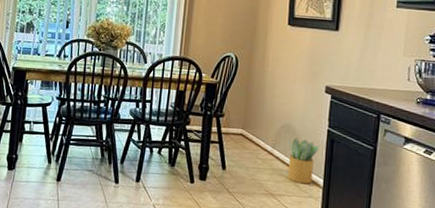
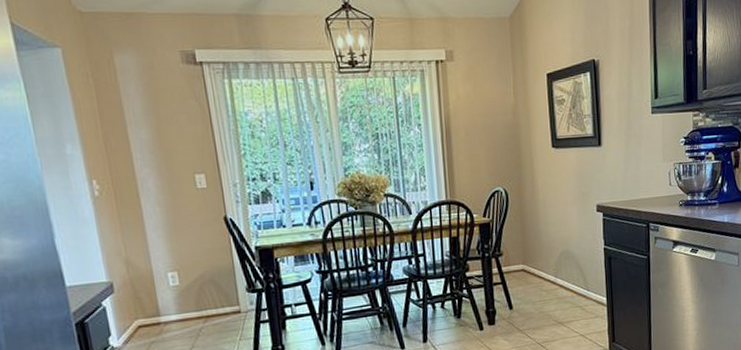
potted plant: present [287,138,320,185] -> none [569,262,599,306]

